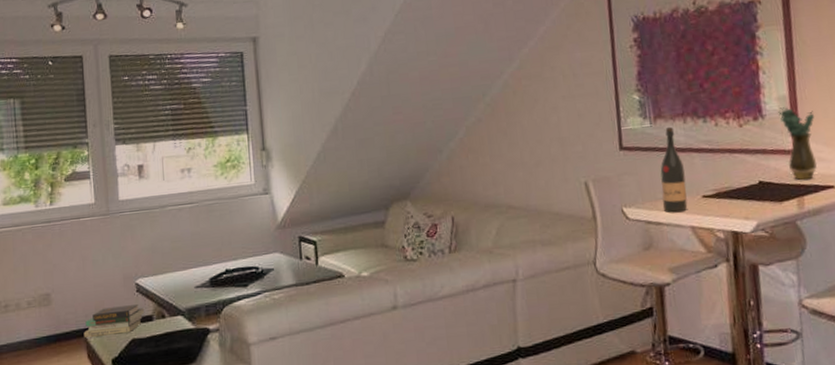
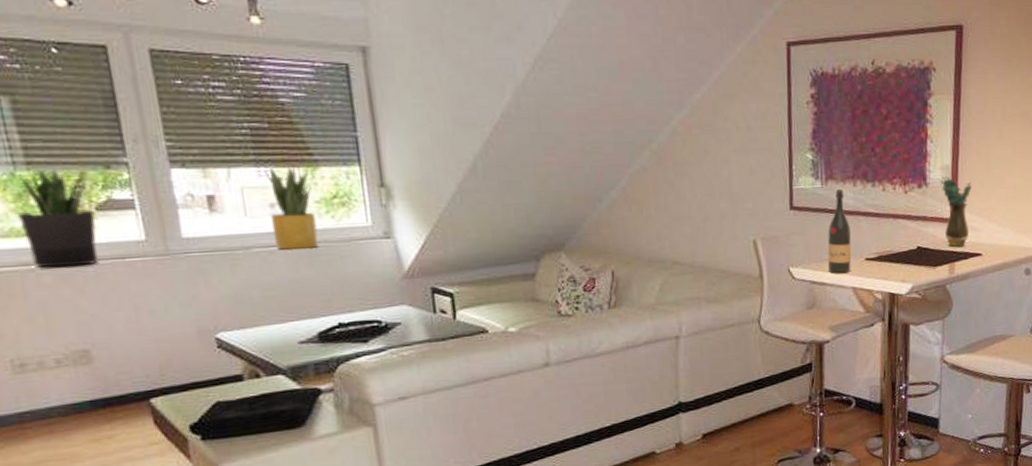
planter: none [16,151,64,228] -> present [17,167,99,268]
books: present [83,304,145,338] -> none [145,362,232,401]
planter: none [178,136,214,208] -> present [263,164,318,250]

